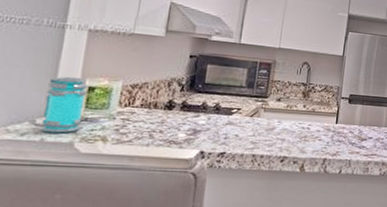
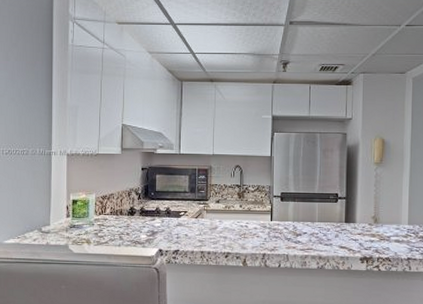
jar: present [41,76,87,133] -> none [46,193,72,238]

